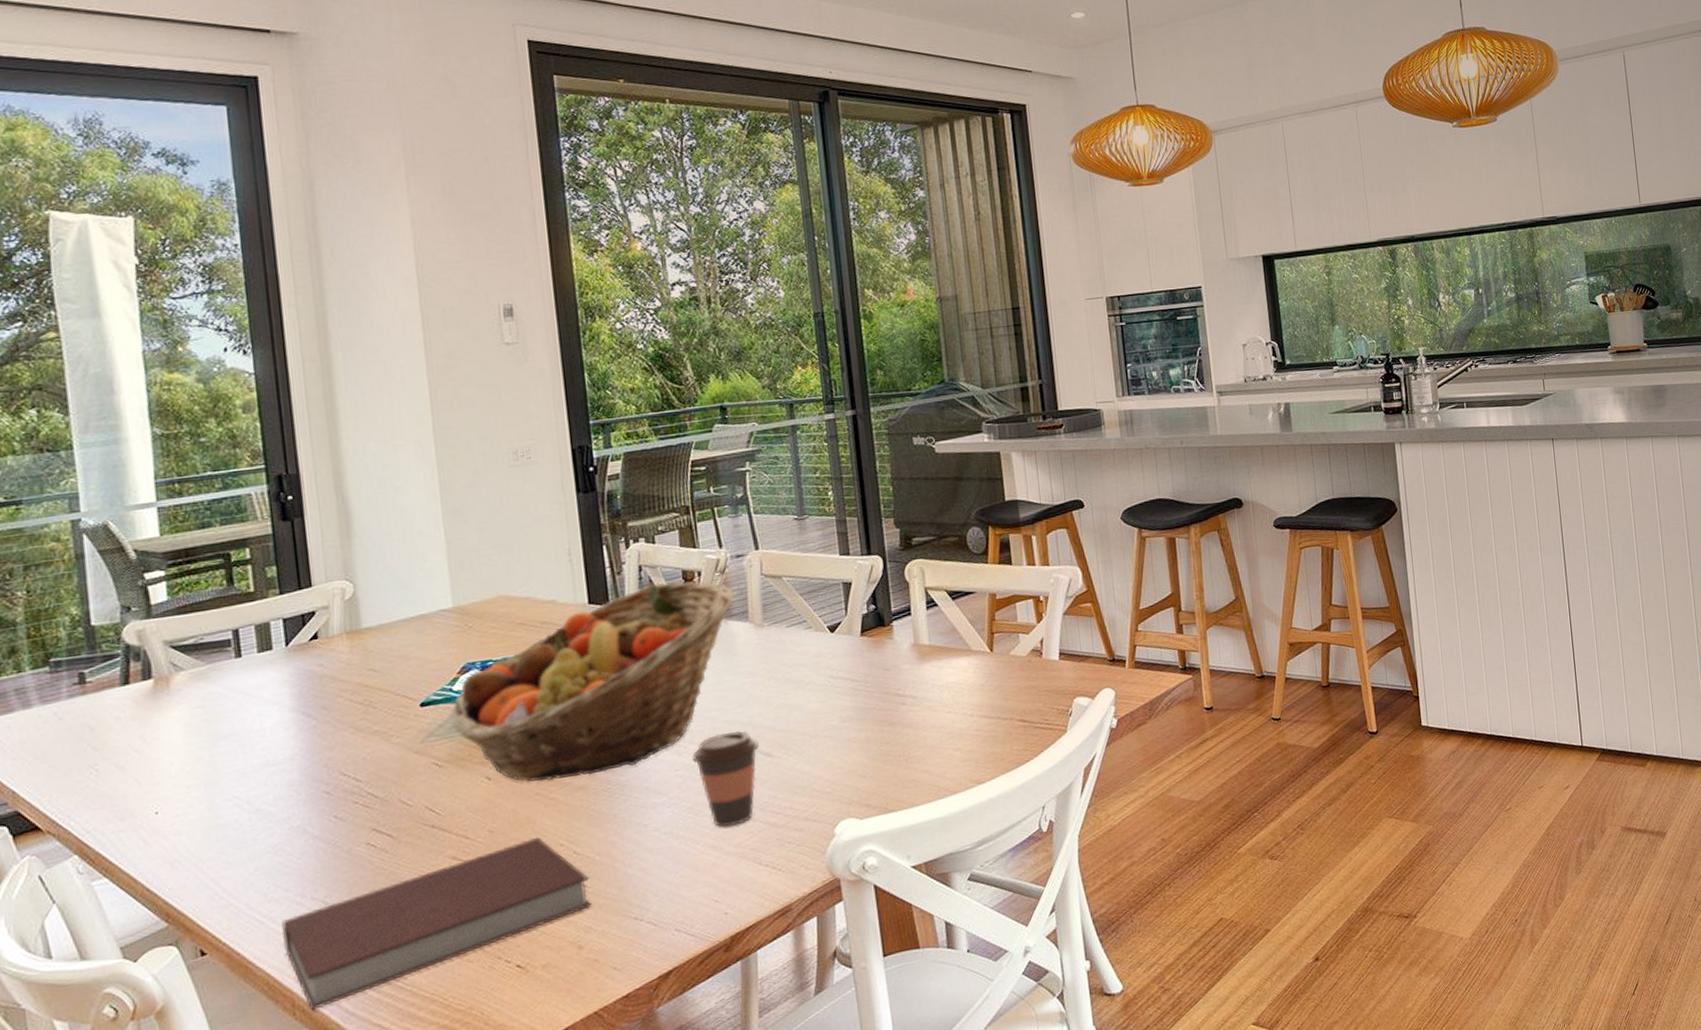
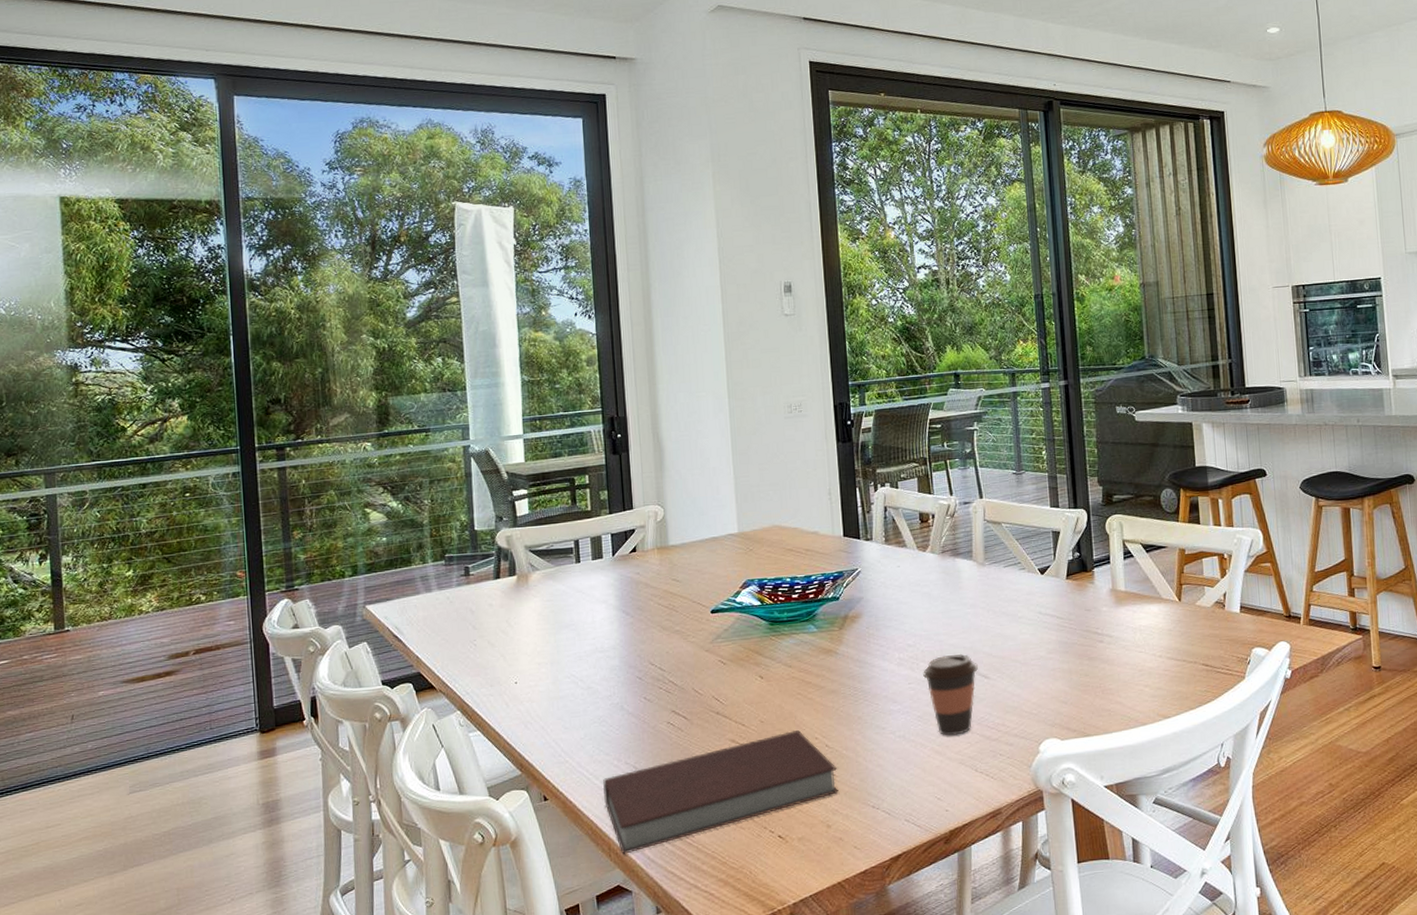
fruit basket: present [451,581,735,782] -> none [734,522,962,684]

